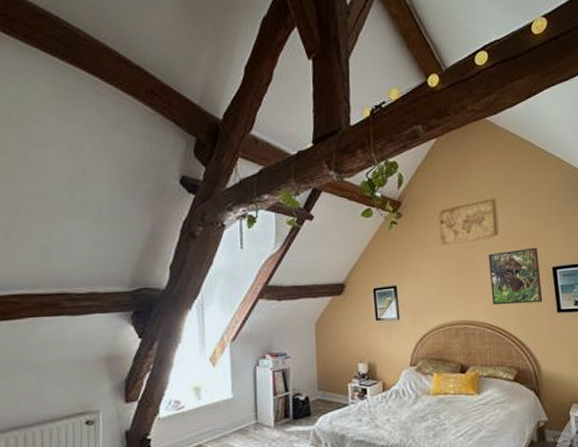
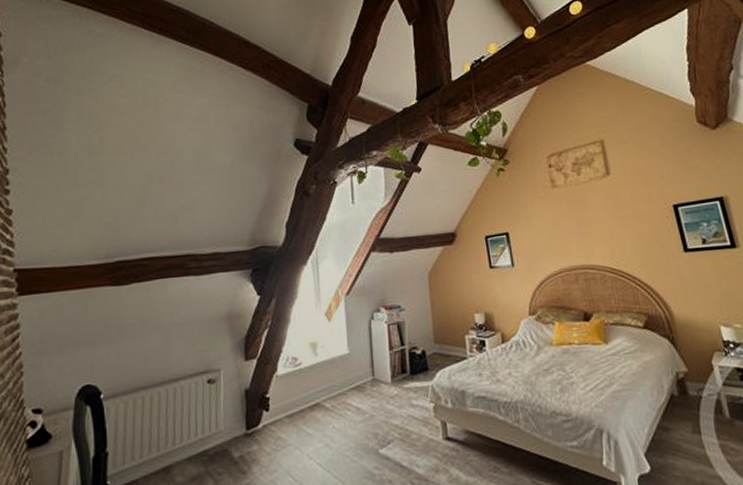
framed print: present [488,247,543,305] -> none [602,185,667,248]

